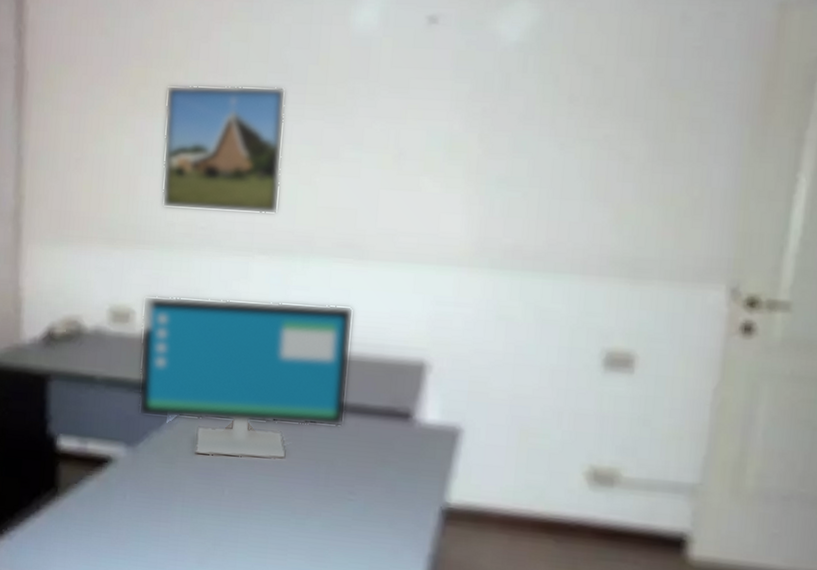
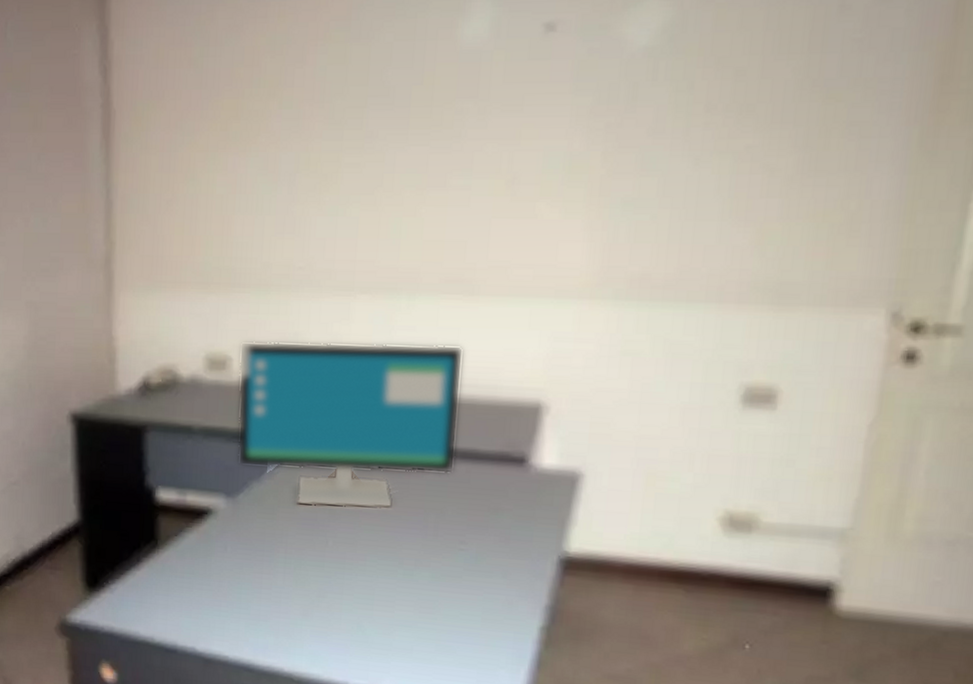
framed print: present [161,85,286,215] -> none [256,112,388,251]

